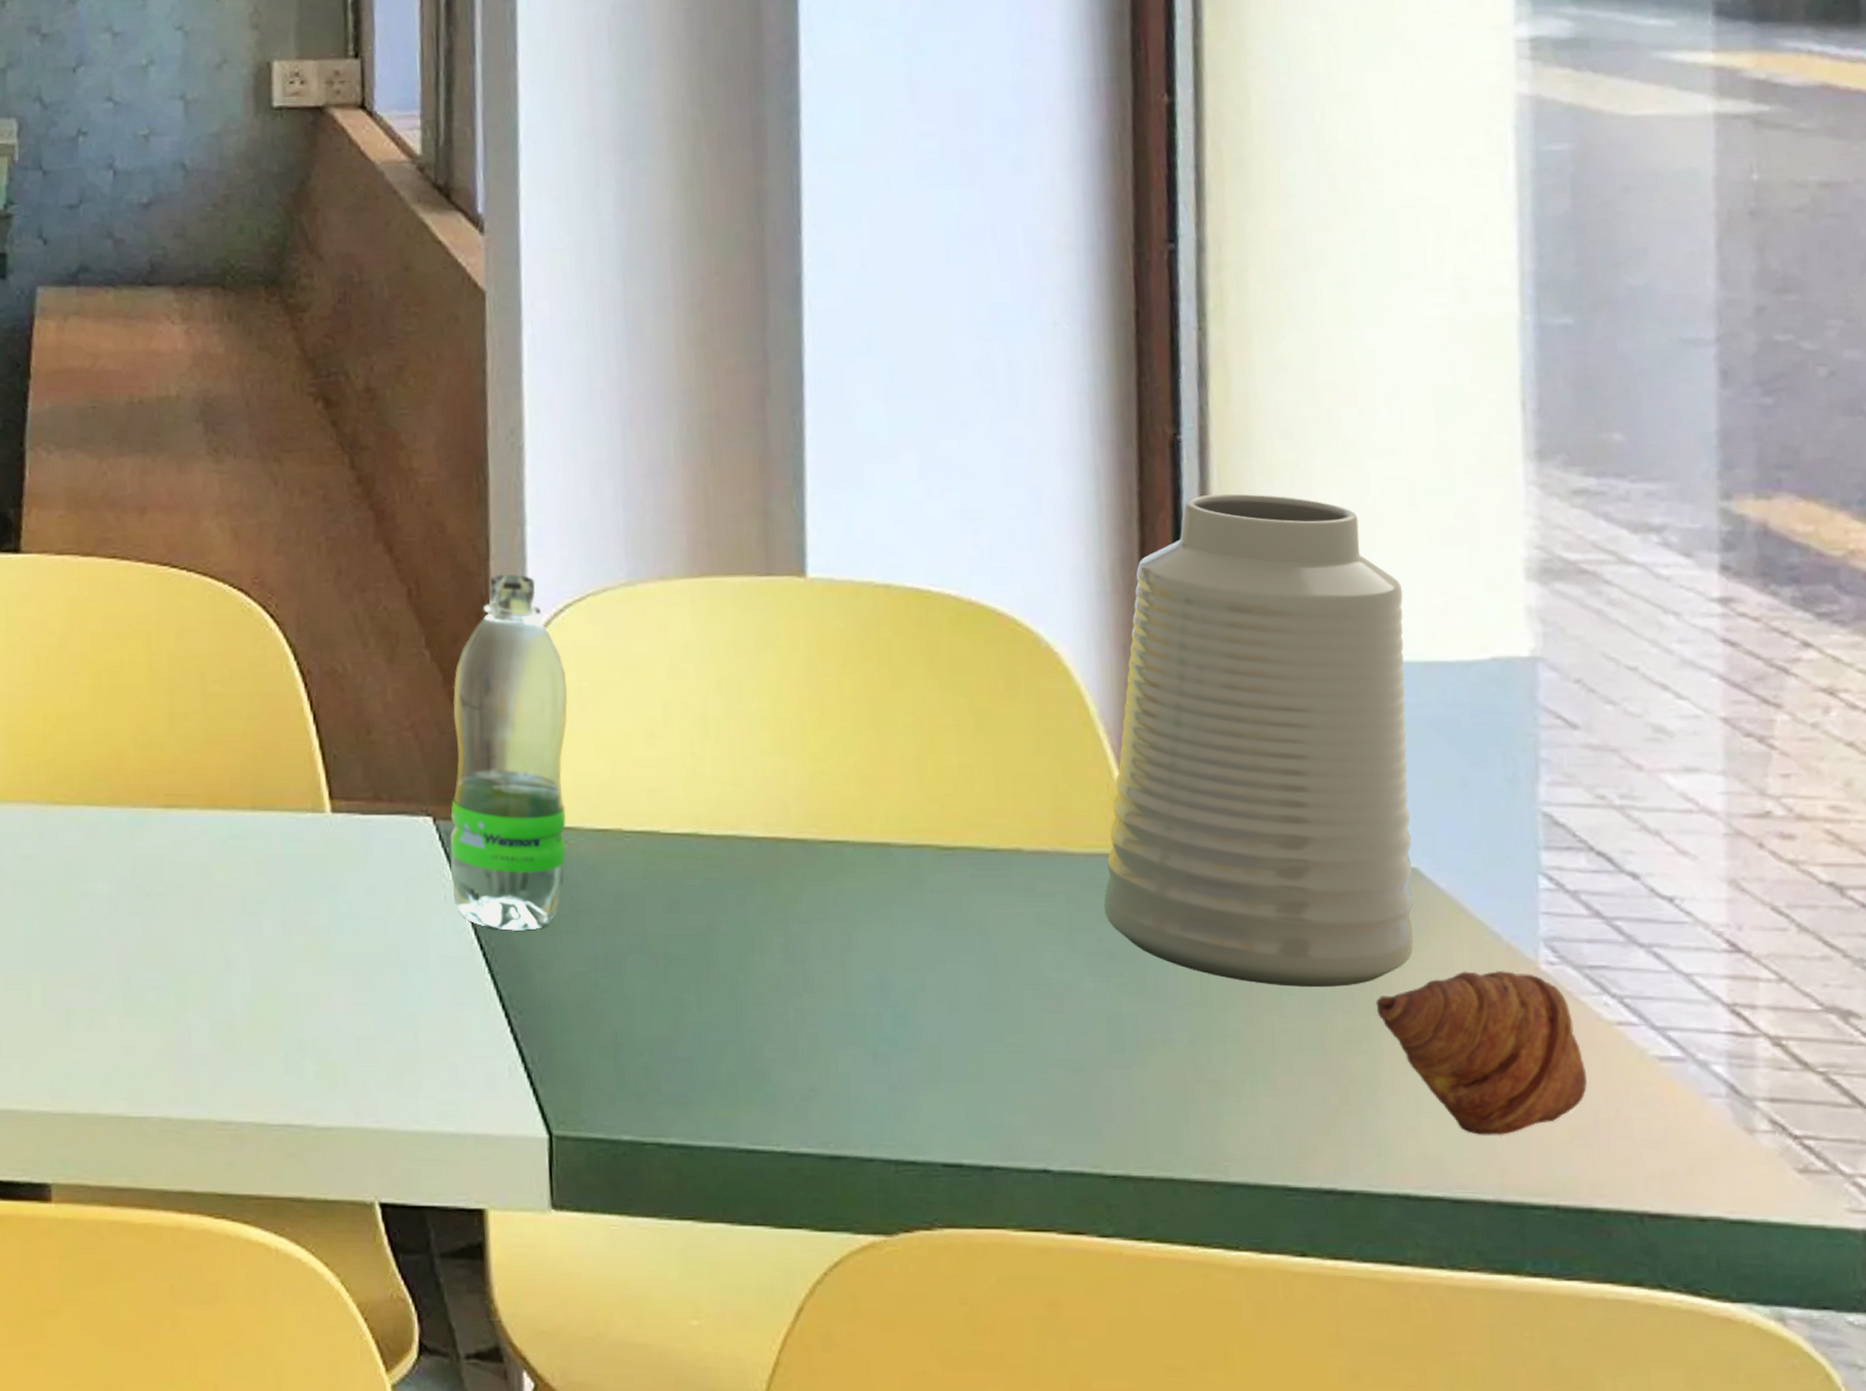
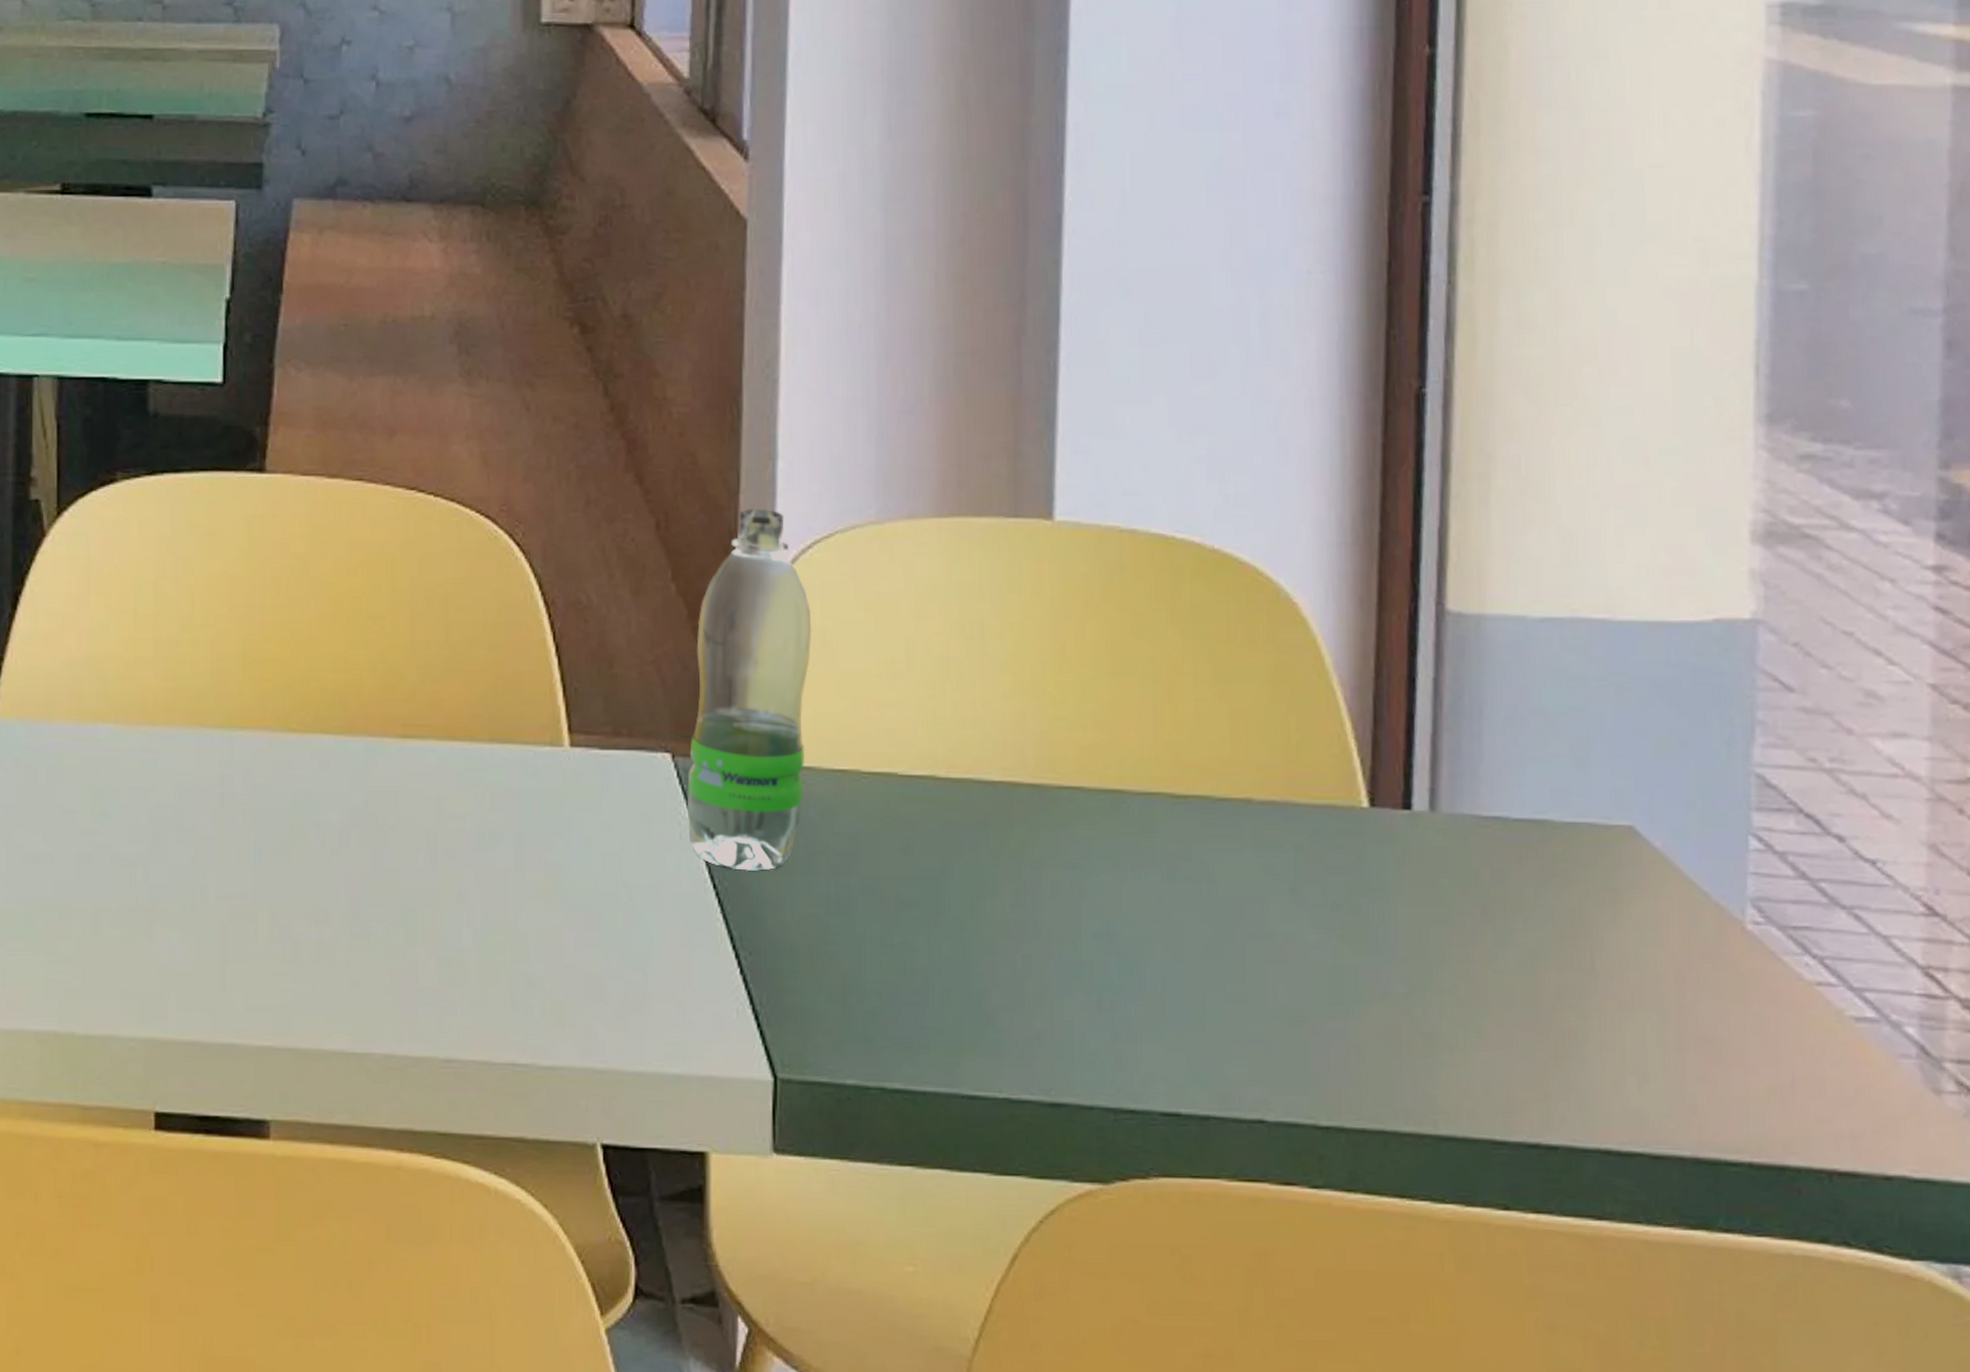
vase: present [1103,493,1414,987] -> none [1330,448,1633,942]
croissant: present [1375,970,1587,1135] -> none [1587,929,1785,1092]

